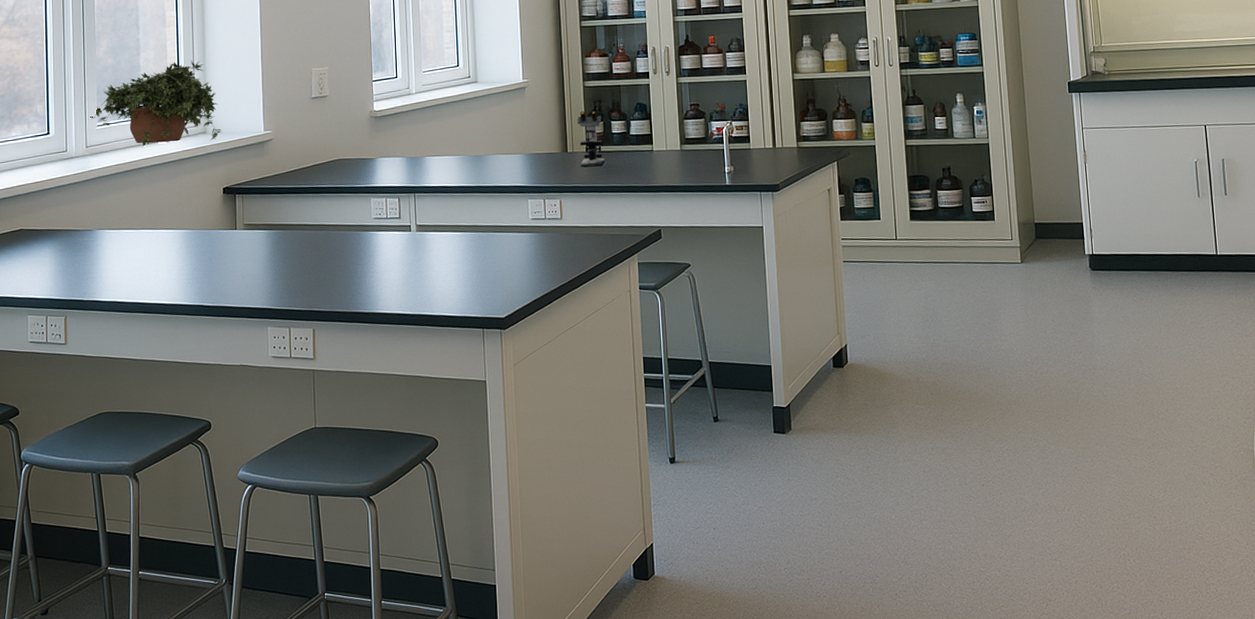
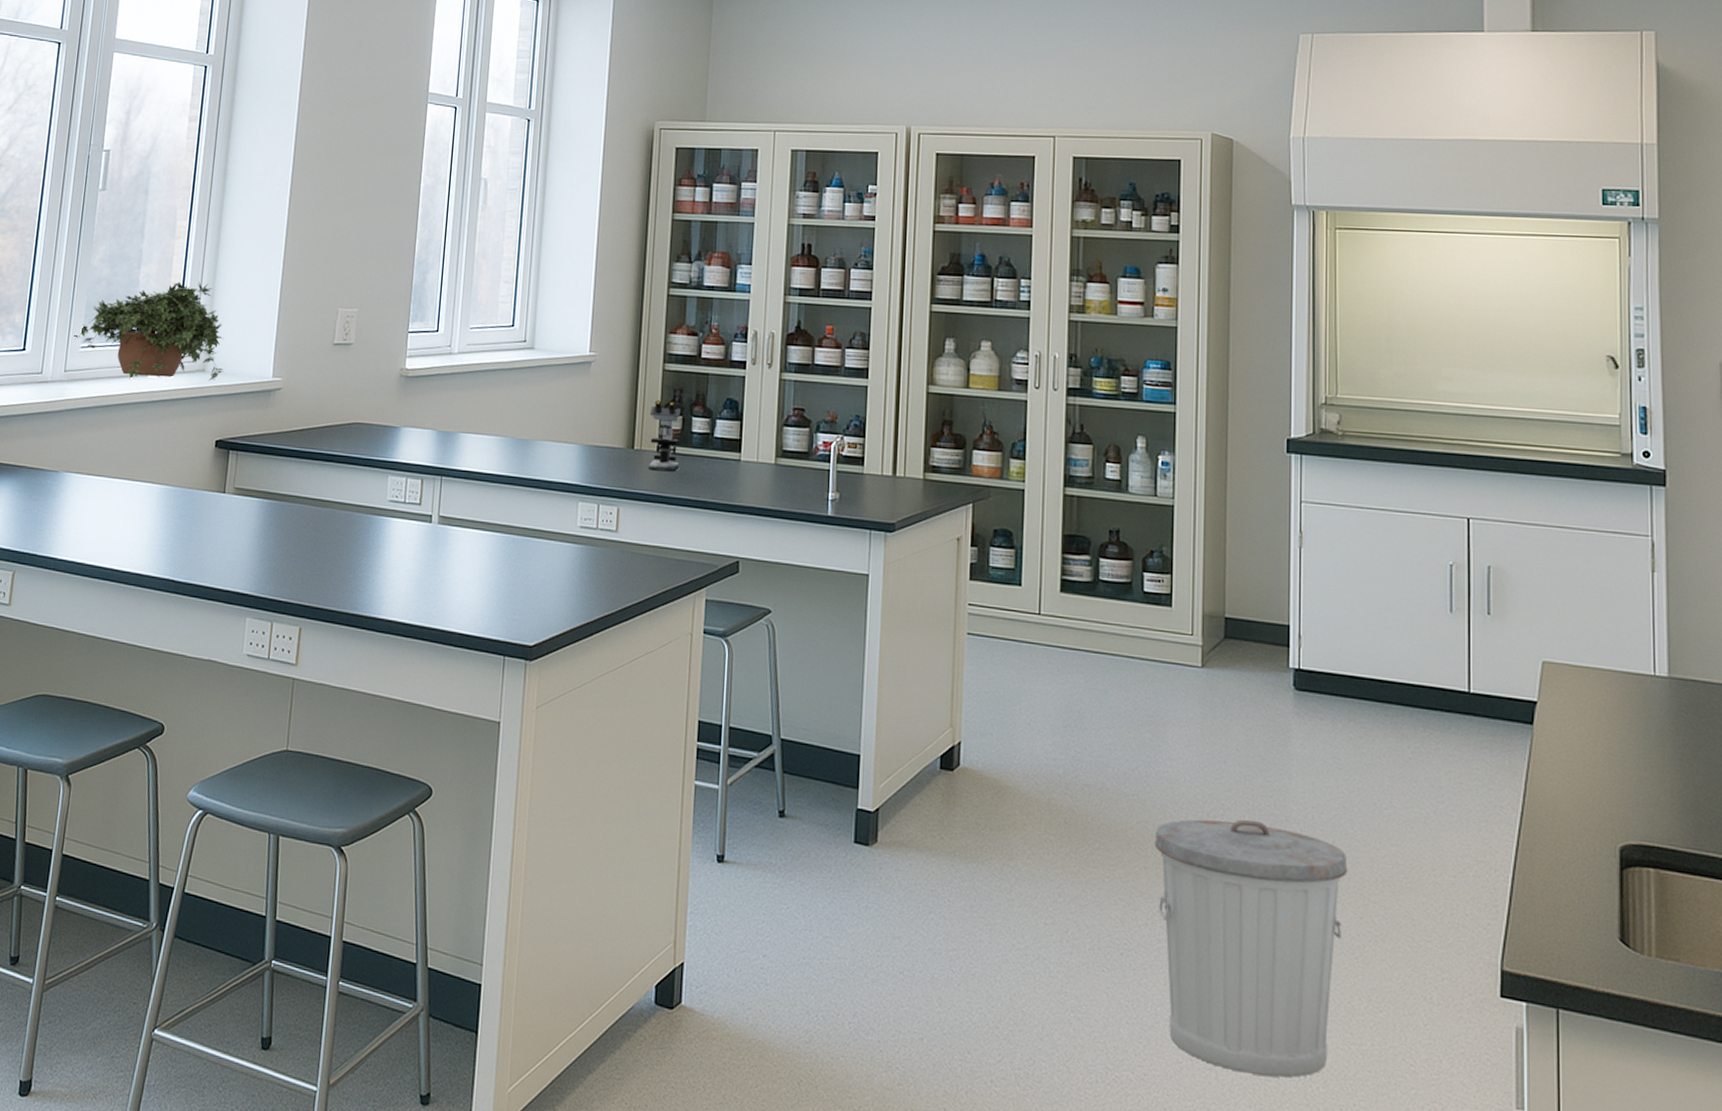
trash can: none [998,371,1142,558] -> present [1154,819,1348,1078]

